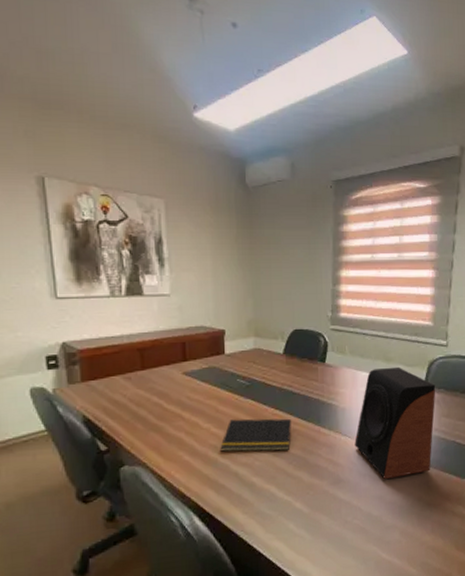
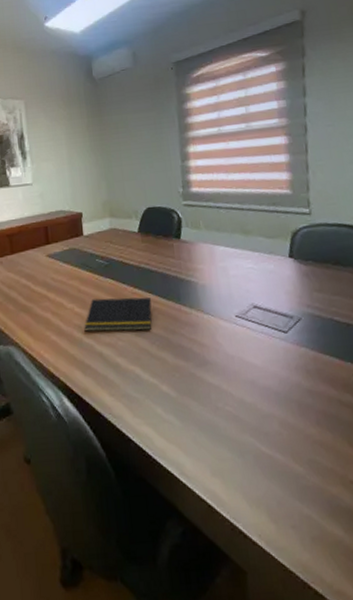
speaker: present [354,366,436,479] -> none [218,239,307,361]

